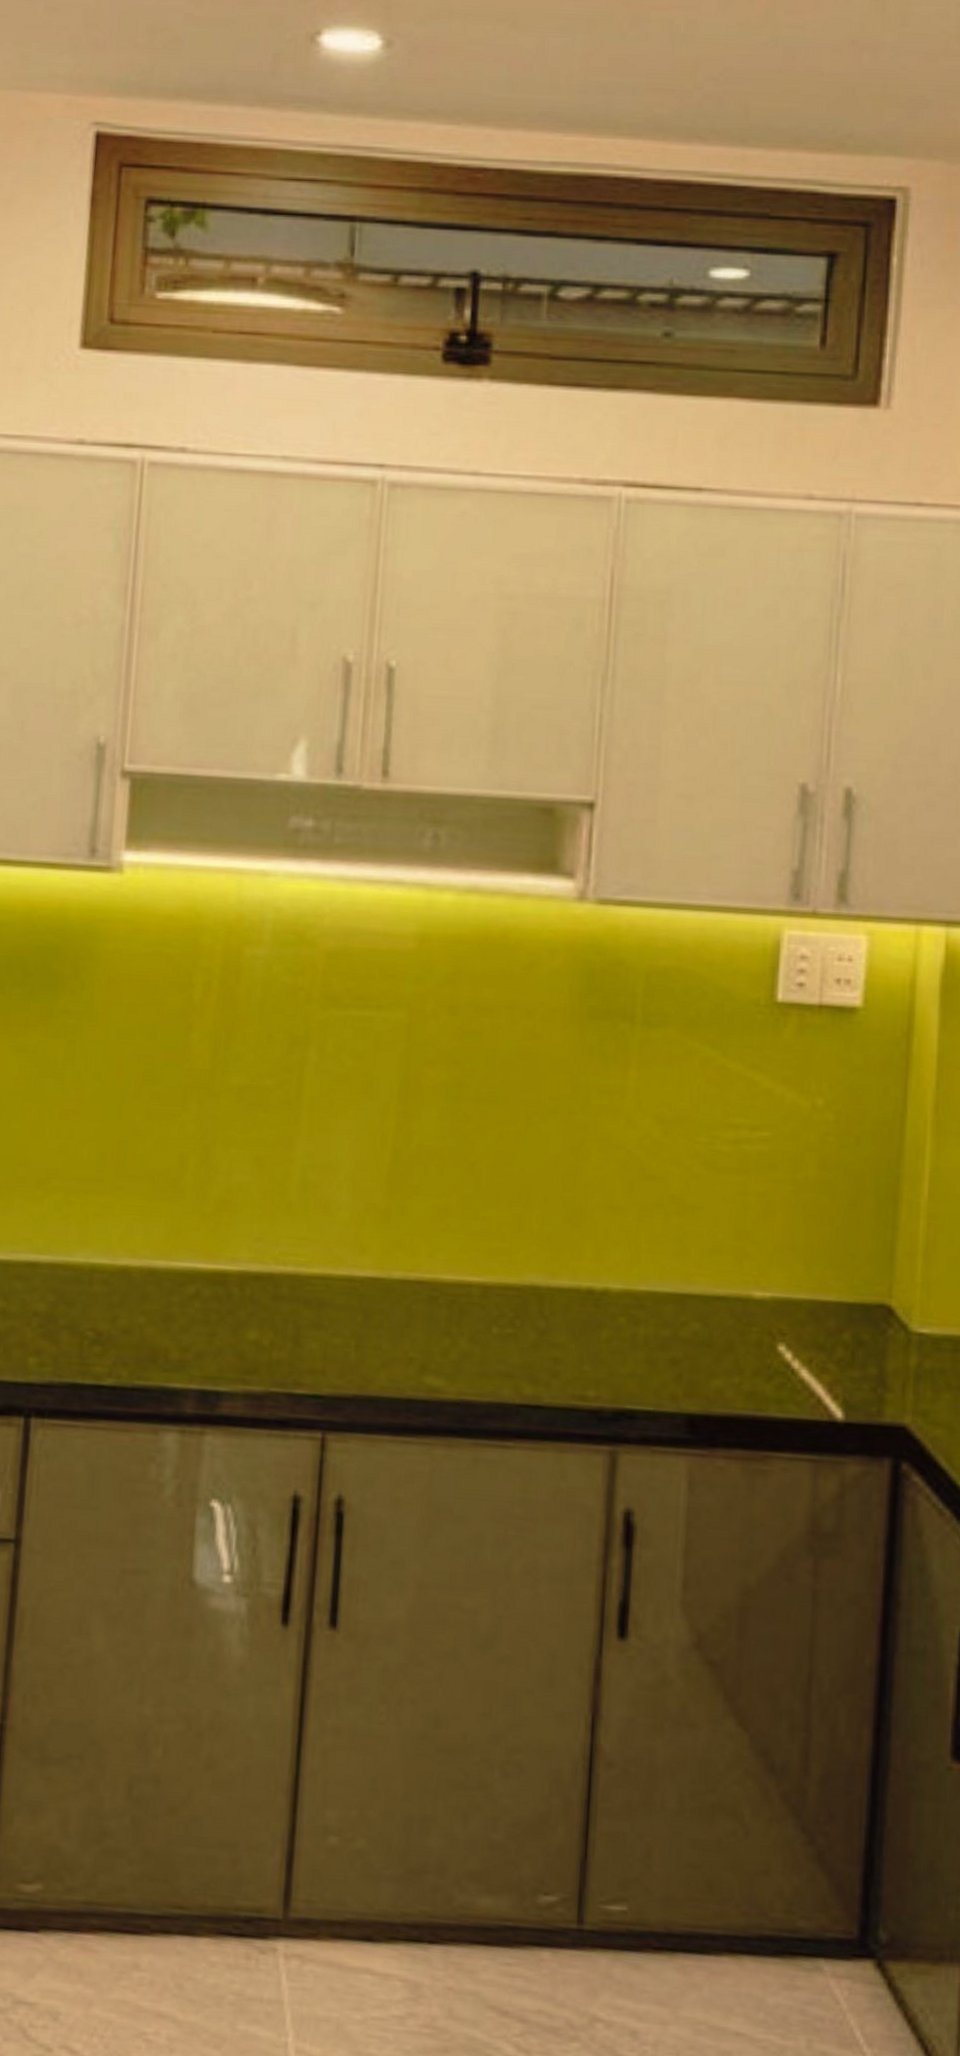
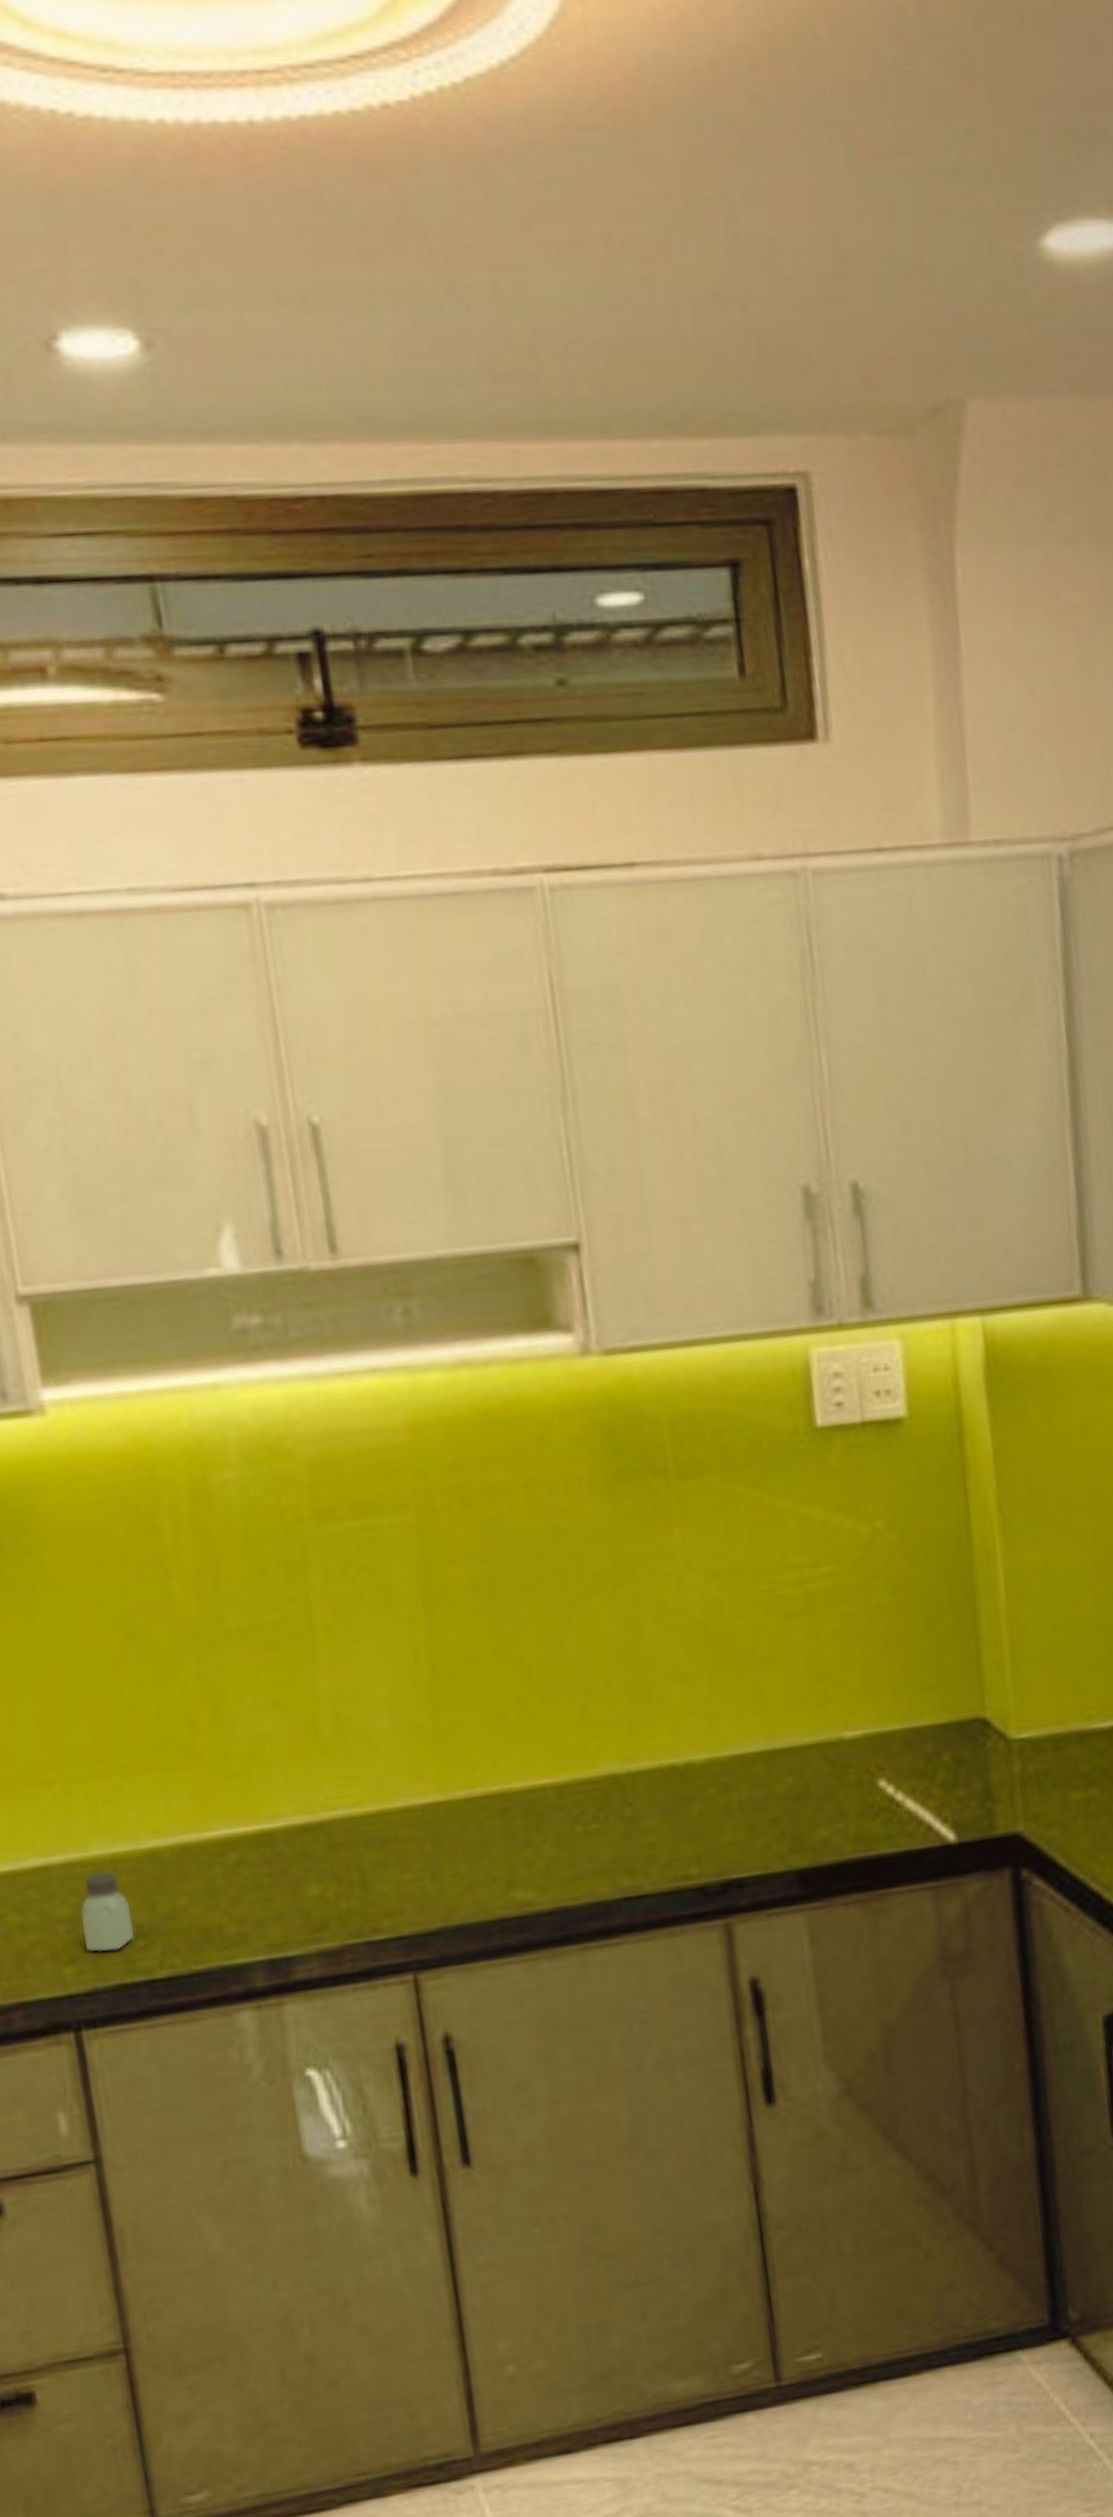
saltshaker: none [52,1278,95,1352] -> present [80,1872,134,1953]

